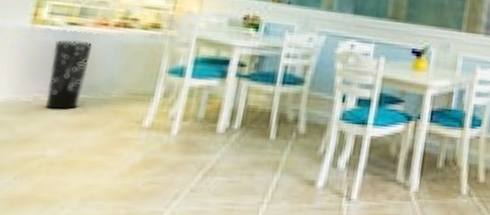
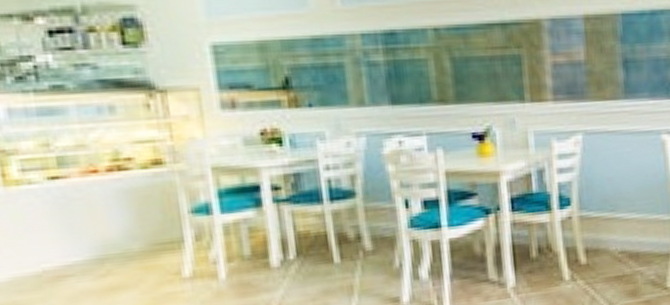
umbrella stand: present [45,40,92,110] -> none [42,195,99,279]

